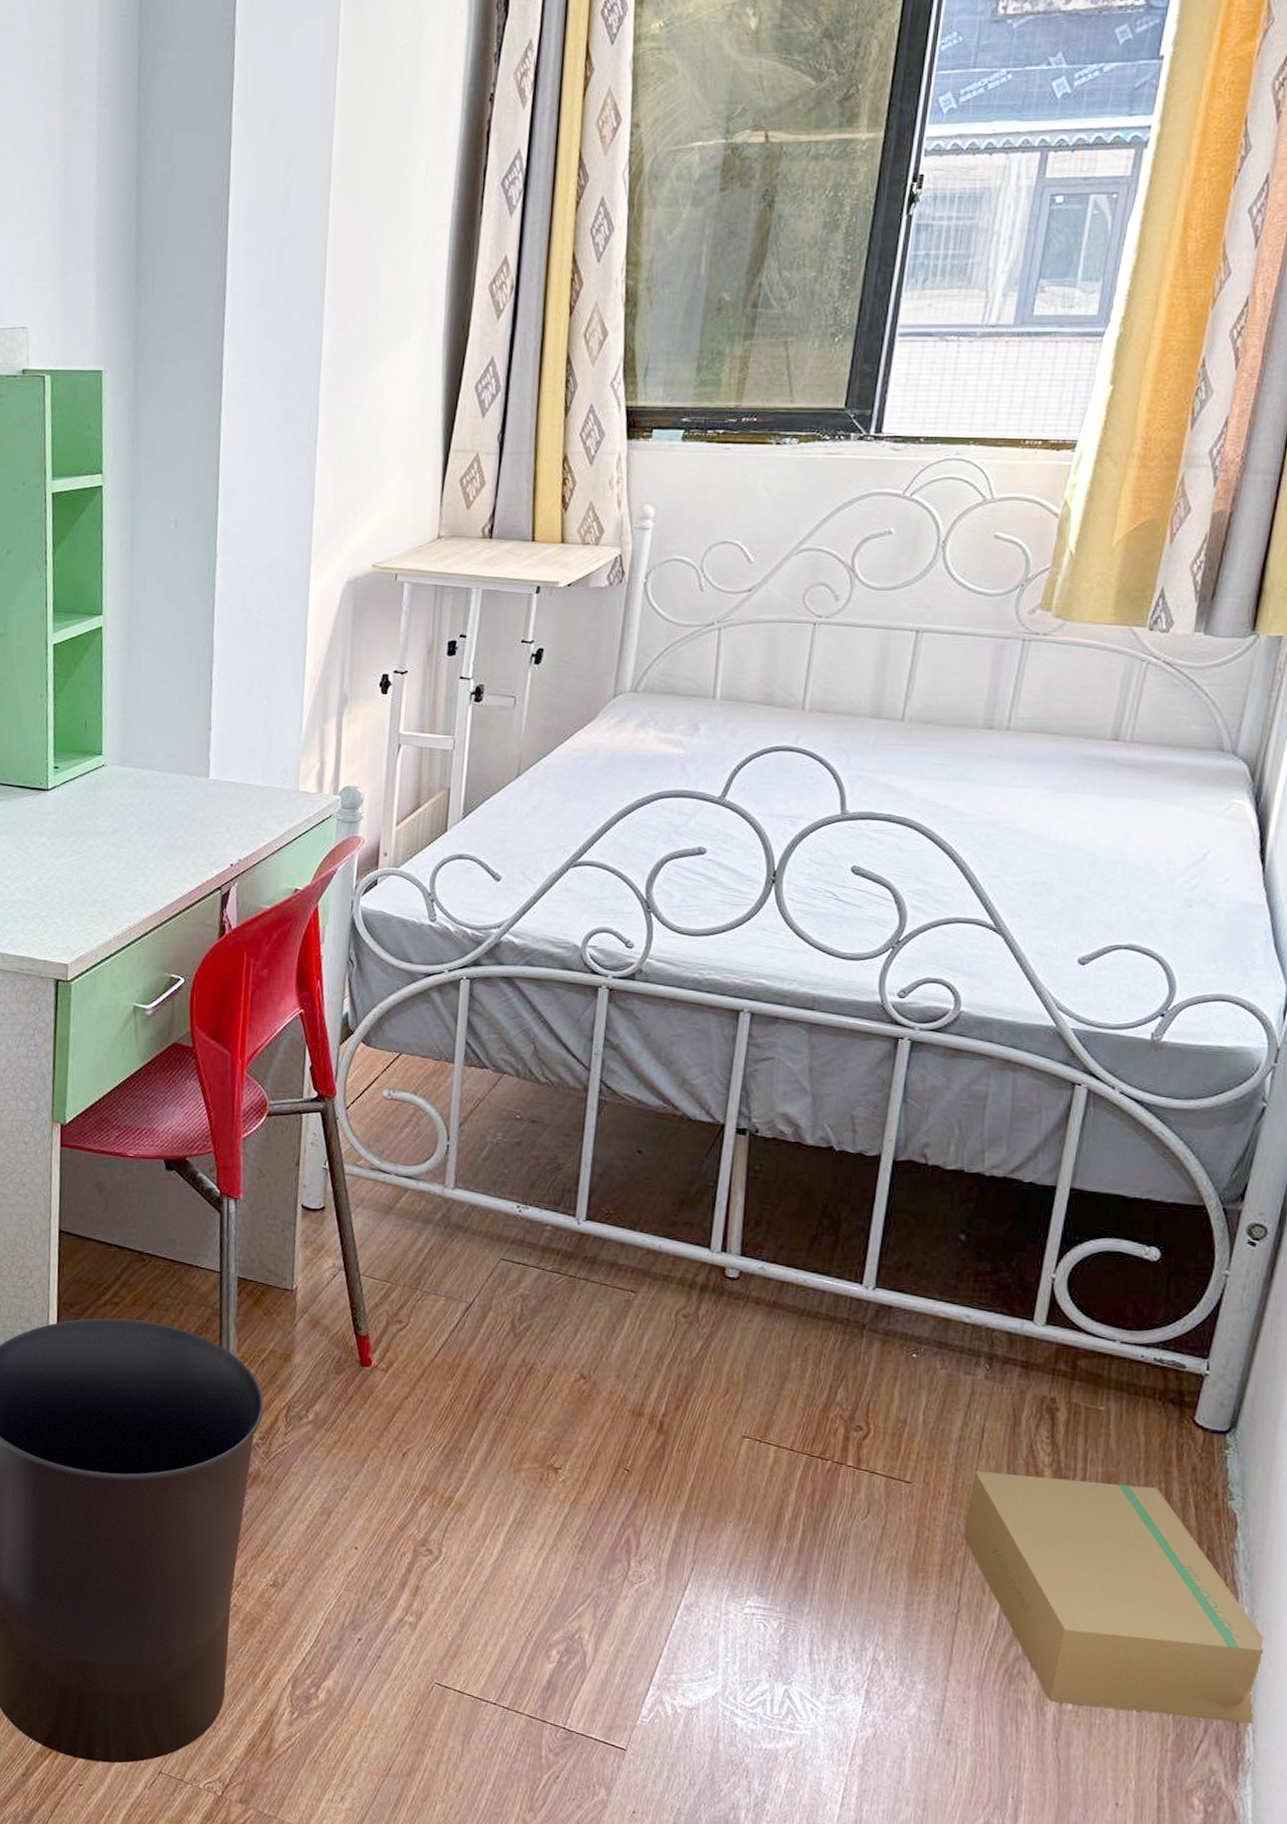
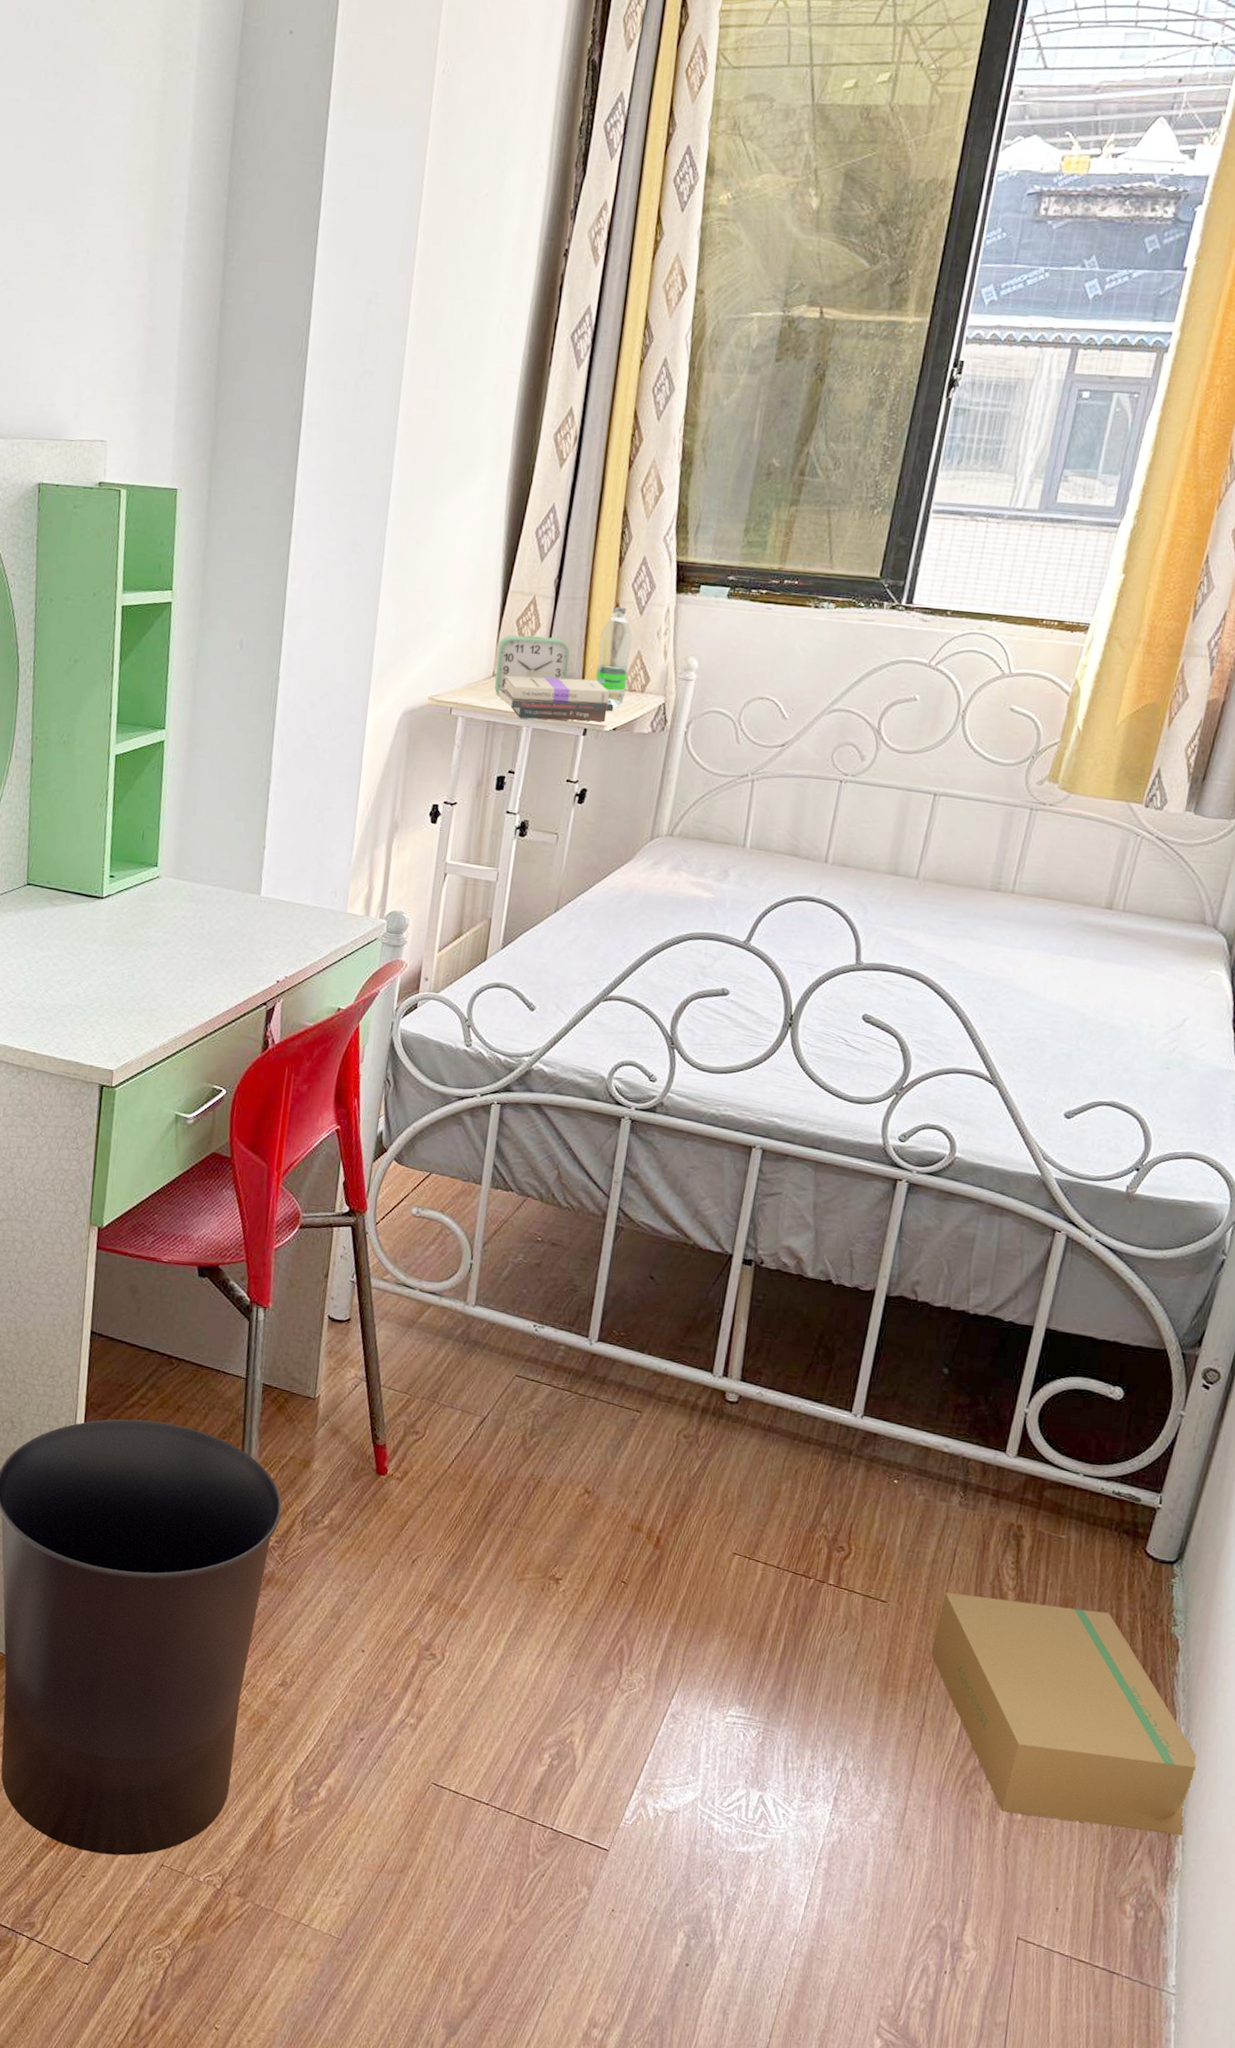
alarm clock: none [440,494,518,563] -> present [494,635,570,701]
books: none [444,535,568,580] -> present [498,675,614,723]
bottle: none [545,458,583,562] -> present [595,606,633,708]

